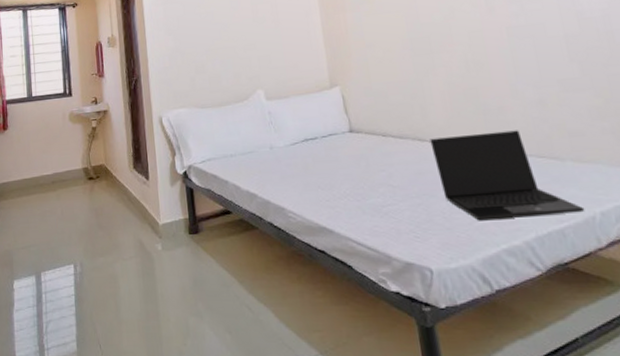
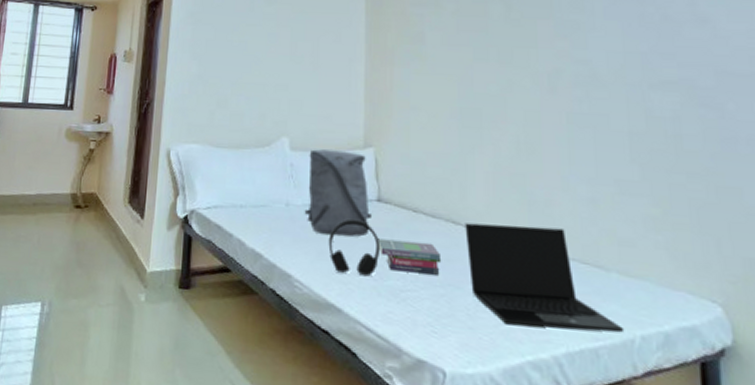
backpack: none [283,93,347,169] -> present [304,149,371,237]
headphones: none [312,150,359,199] -> present [328,218,381,277]
books: none [355,161,414,190] -> present [378,238,442,275]

